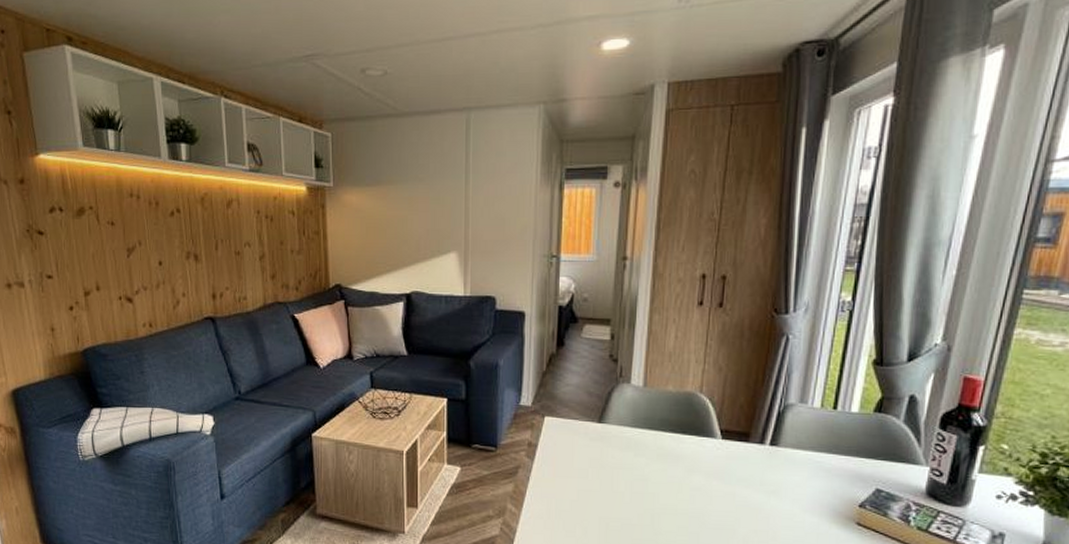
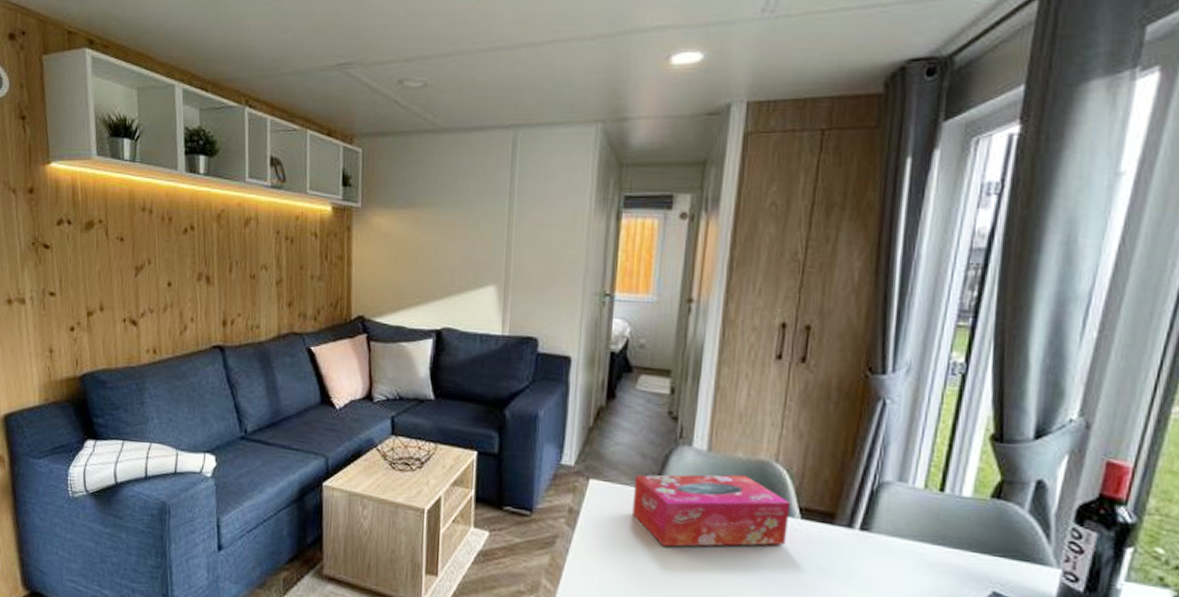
tissue box: none [582,405,714,470] -> present [633,474,791,547]

